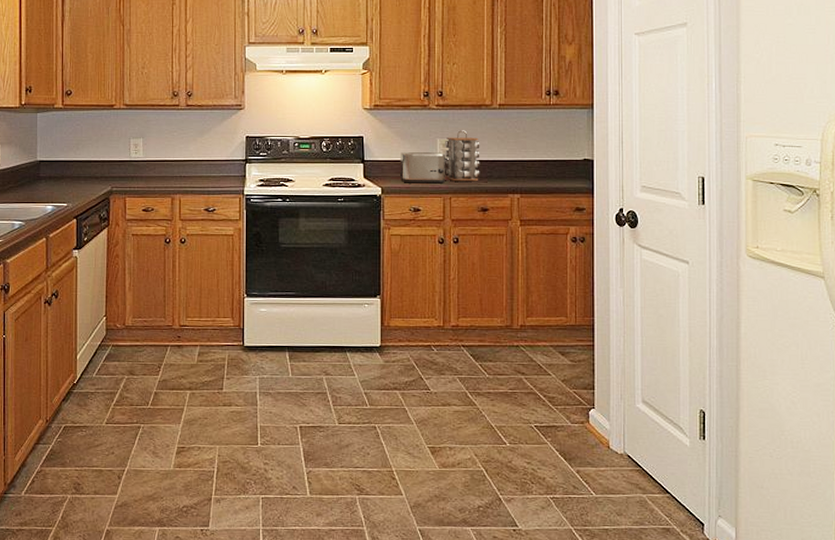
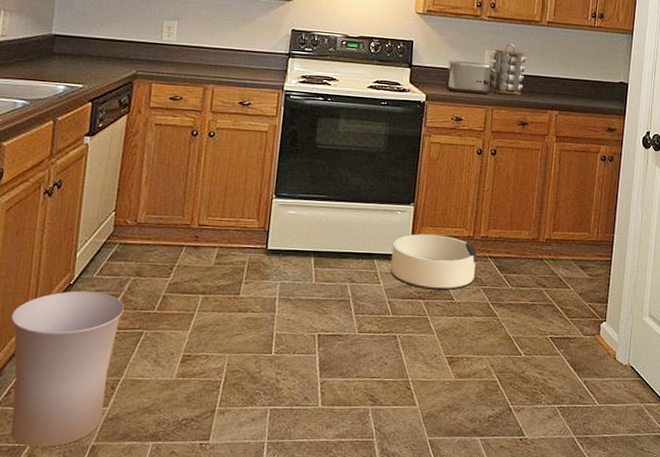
waste bin: none [28,389,122,531] -> present [10,290,124,448]
pet bowl: none [363,325,449,381] -> present [390,234,477,291]

